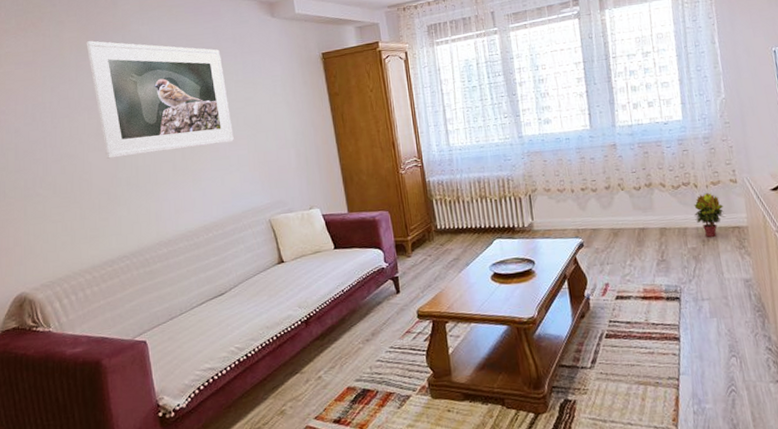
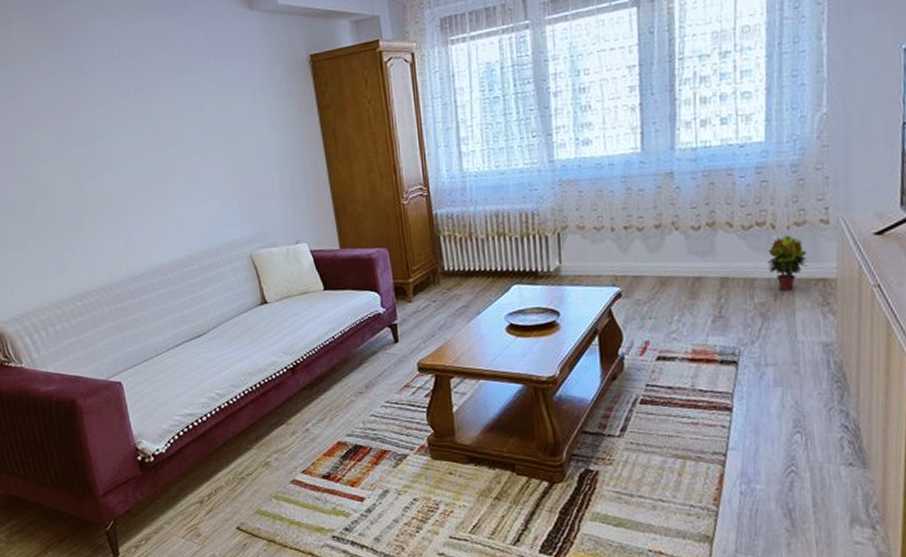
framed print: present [86,40,234,159] -> none [38,41,209,181]

